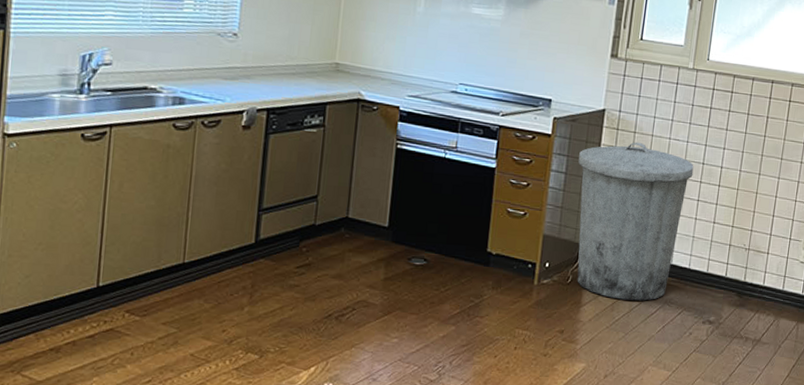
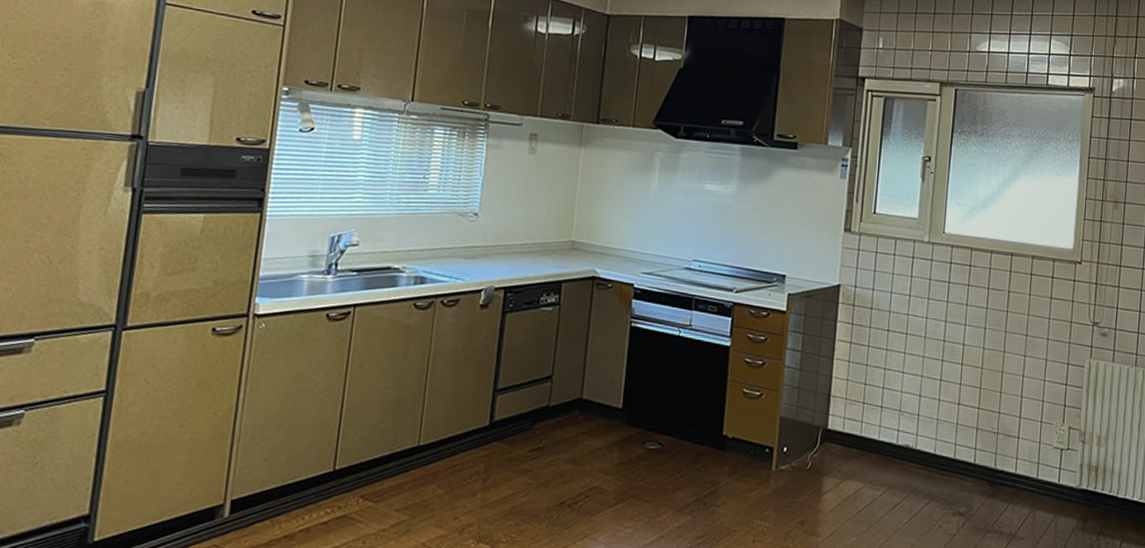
trash can: present [577,141,694,301] -> none [814,318,935,490]

